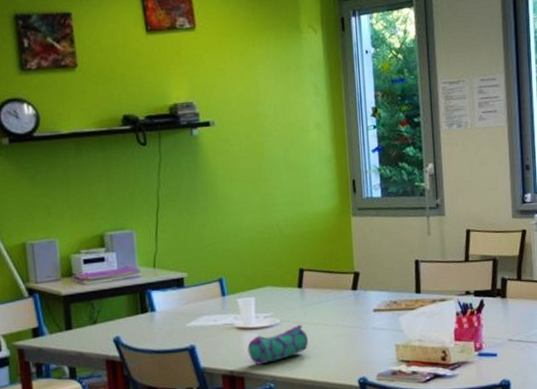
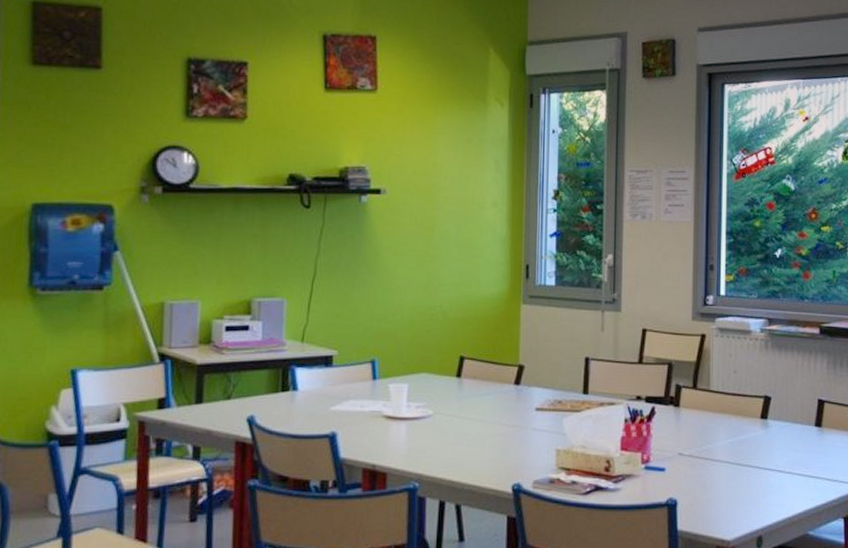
pencil case: present [247,324,308,365] -> none [394,418,461,460]

